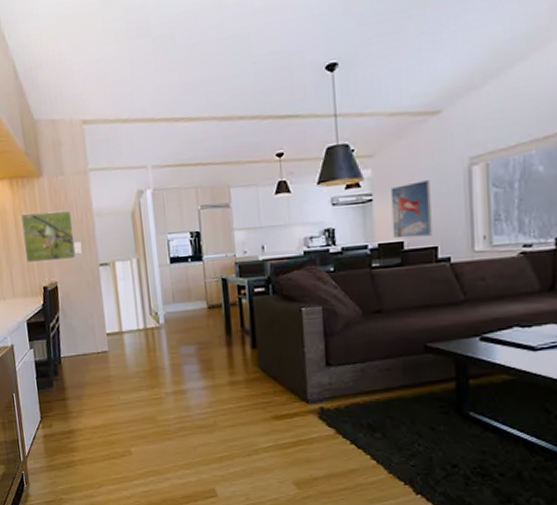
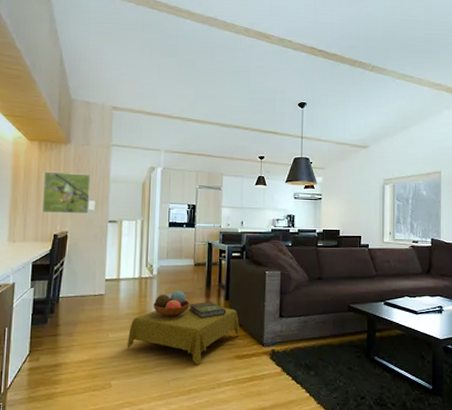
side table: none [141,340,276,428] -> present [126,290,240,365]
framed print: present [390,180,432,239] -> none [333,190,359,228]

